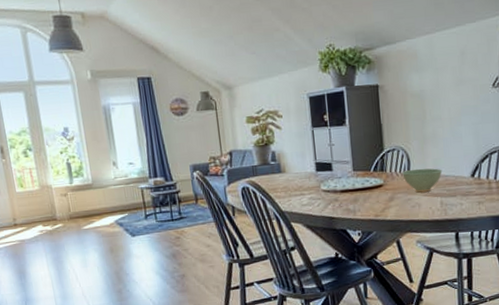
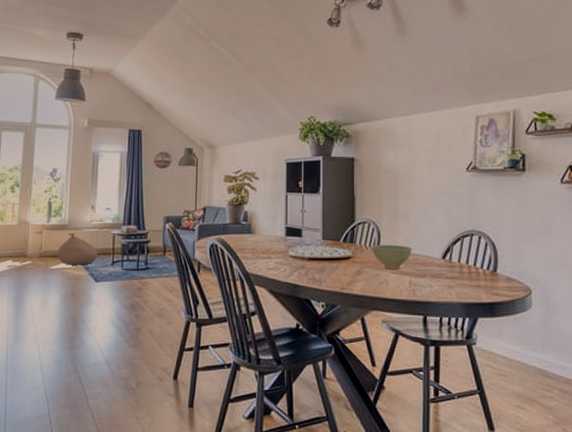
pouf: none [87,191,130,224] -> present [57,233,98,265]

